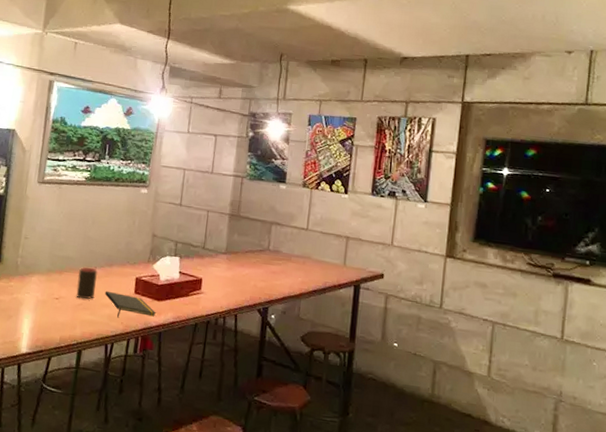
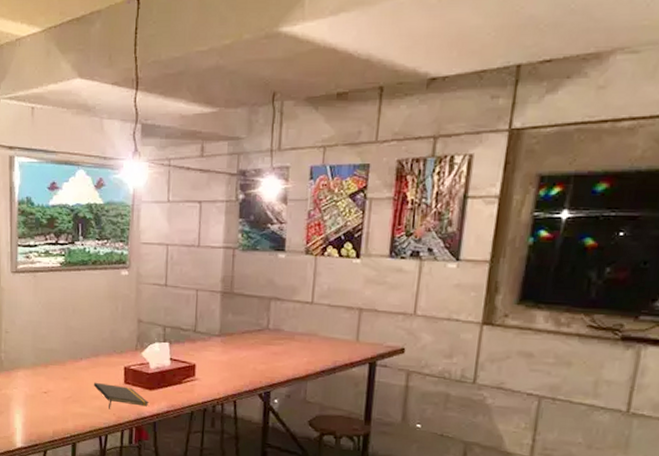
cup: present [76,267,98,300] -> none [63,358,84,392]

